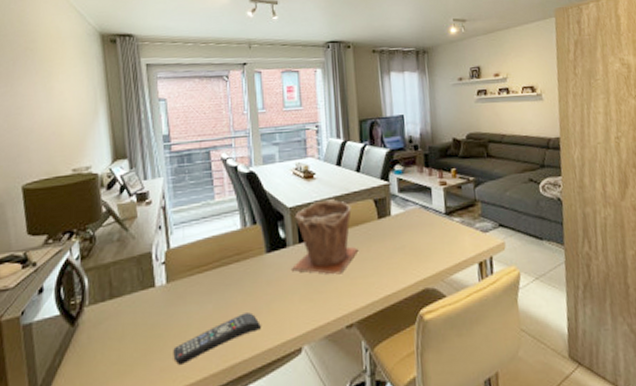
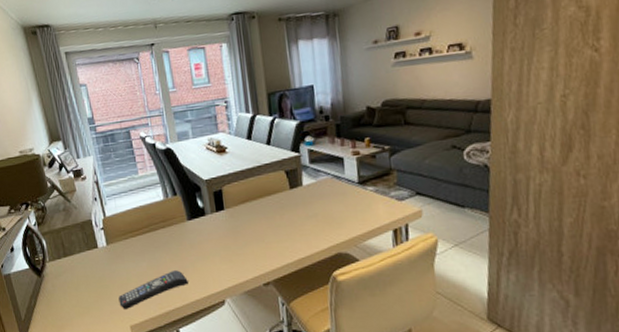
plant pot: present [292,199,359,275] -> none [210,171,272,240]

